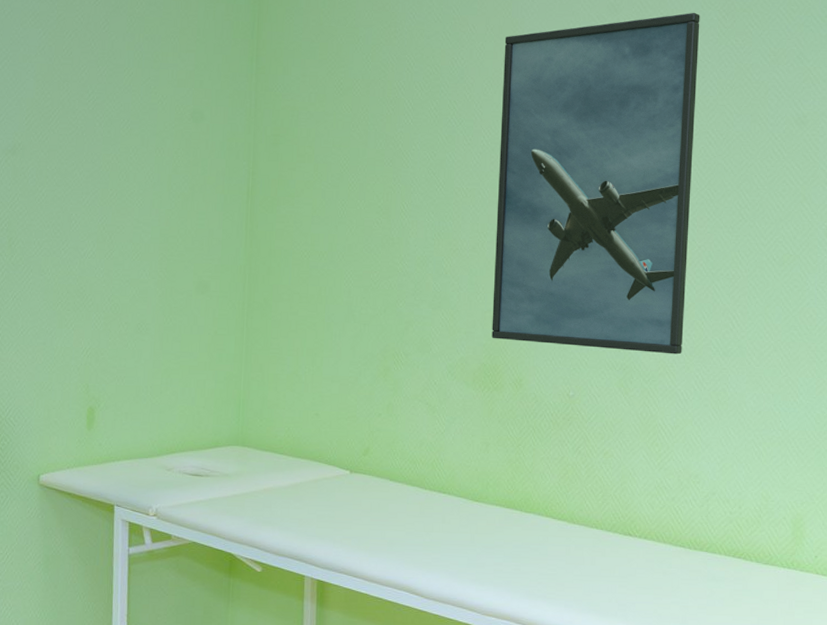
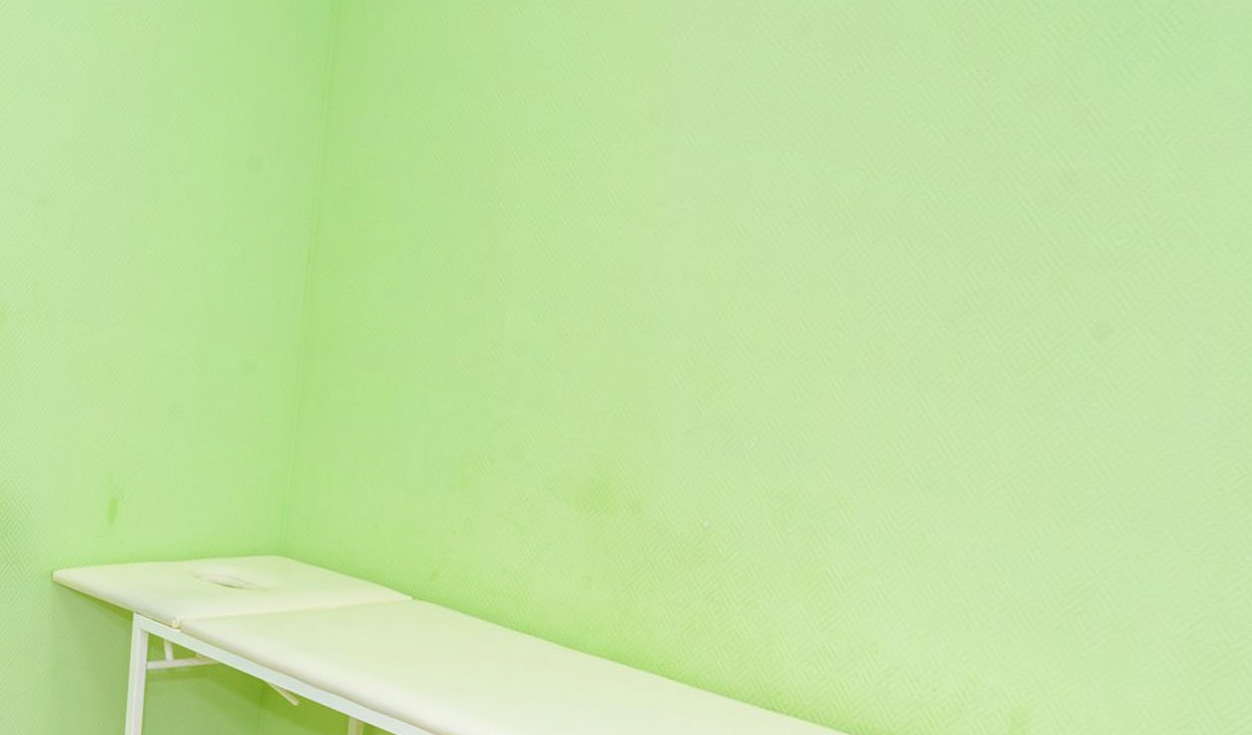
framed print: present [491,12,700,355] -> none [604,32,927,484]

